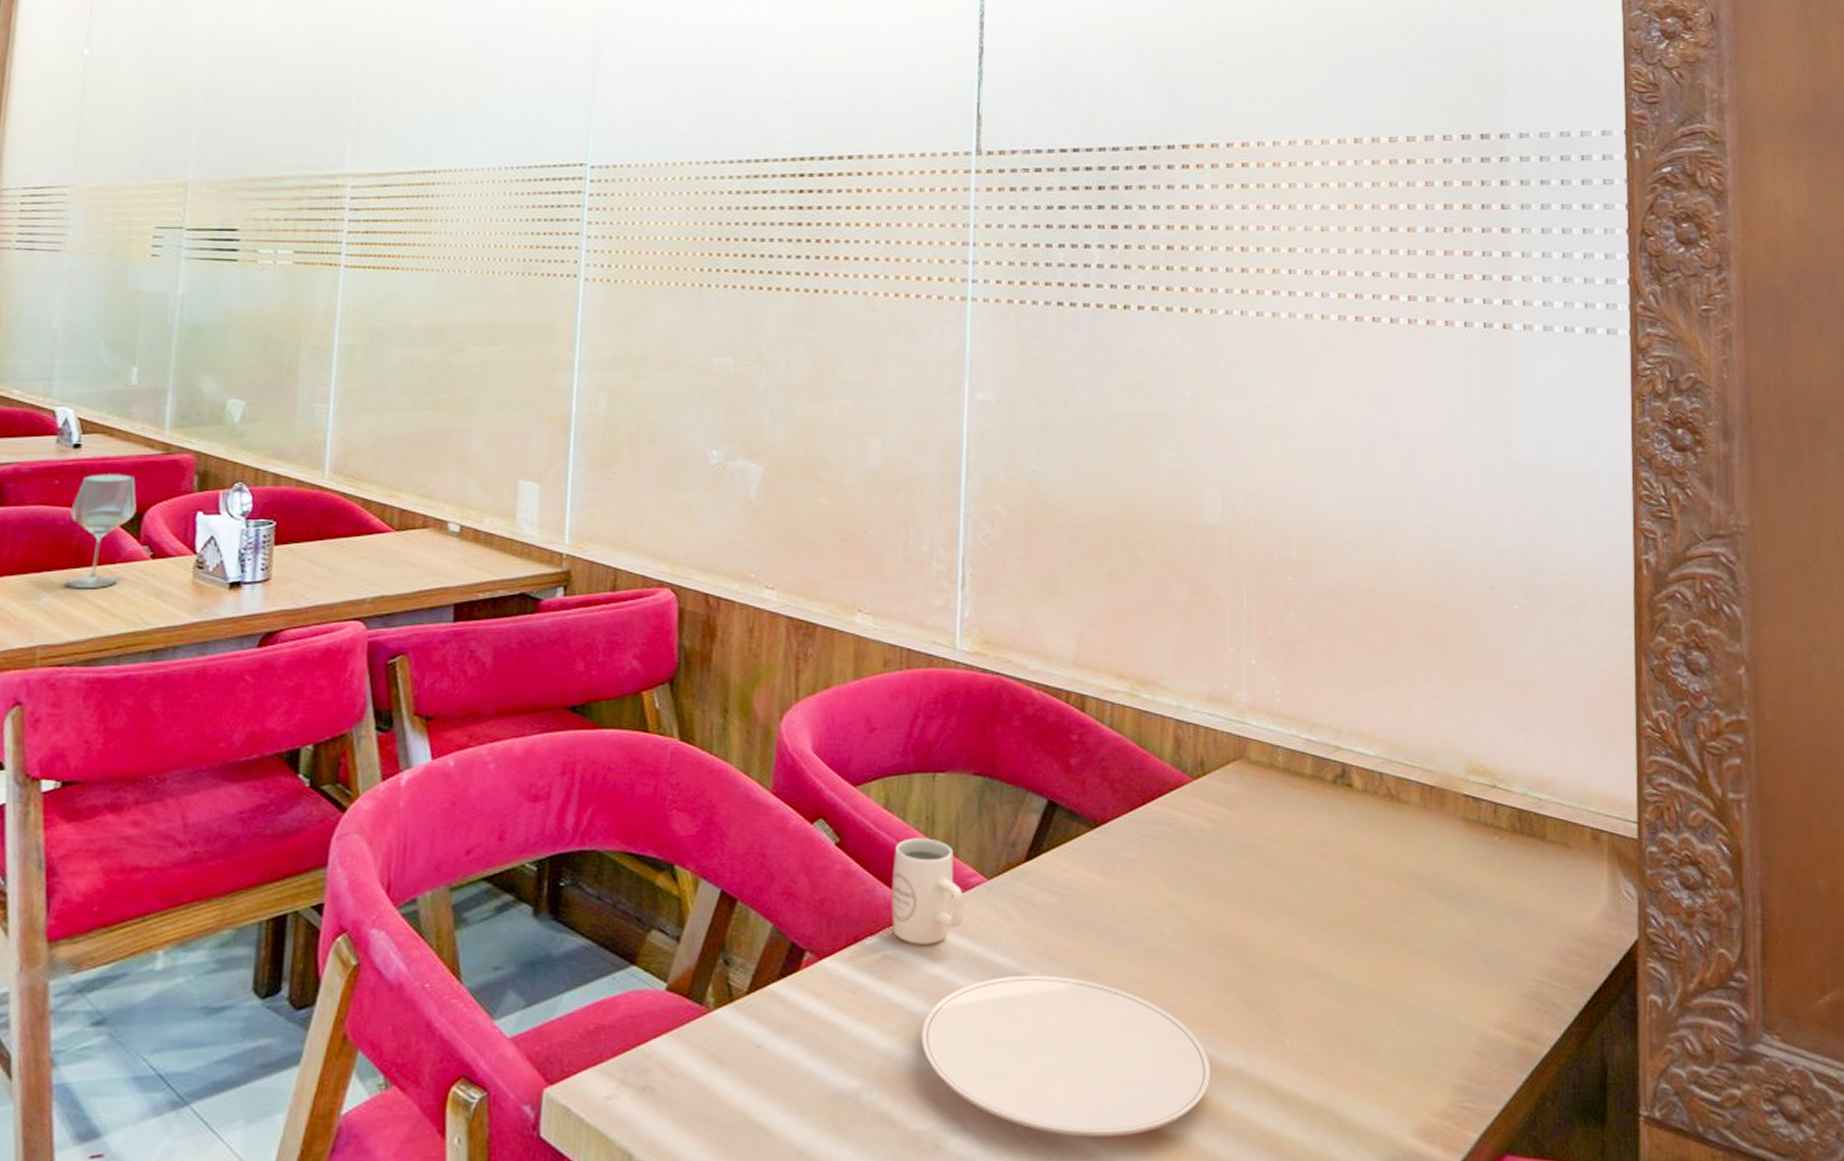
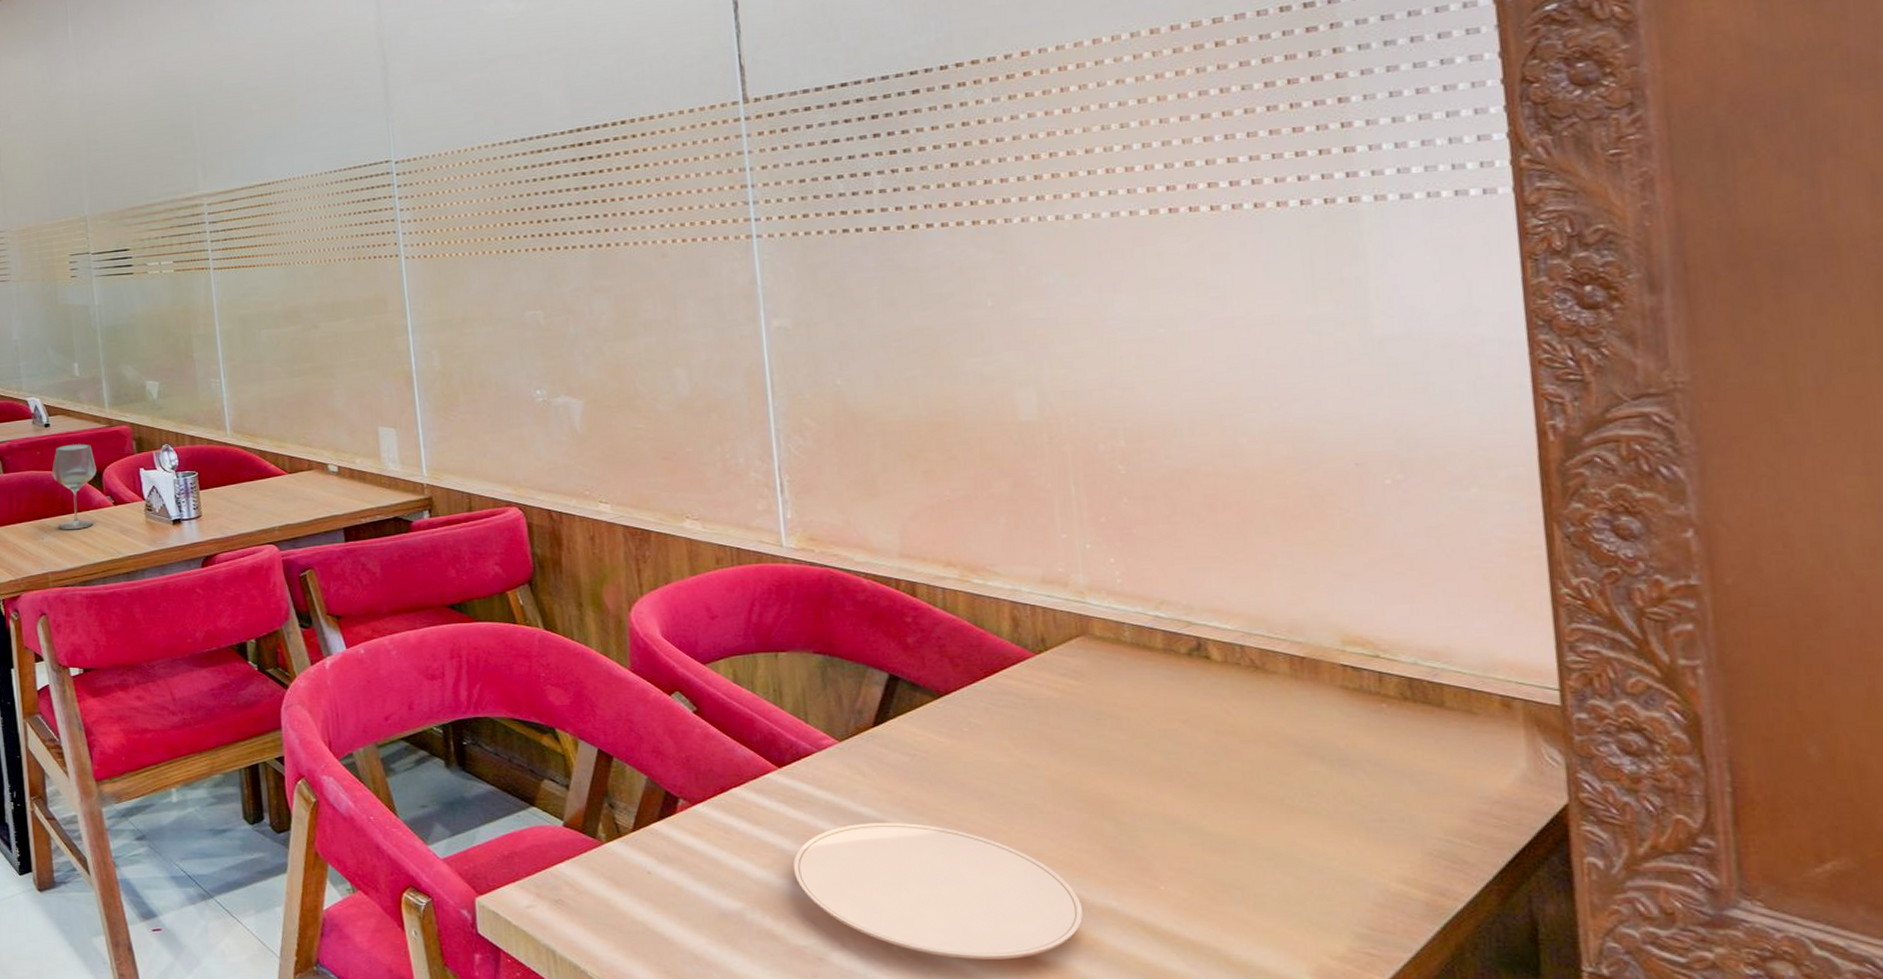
mug: present [890,838,963,945] -> none [747,707,819,795]

